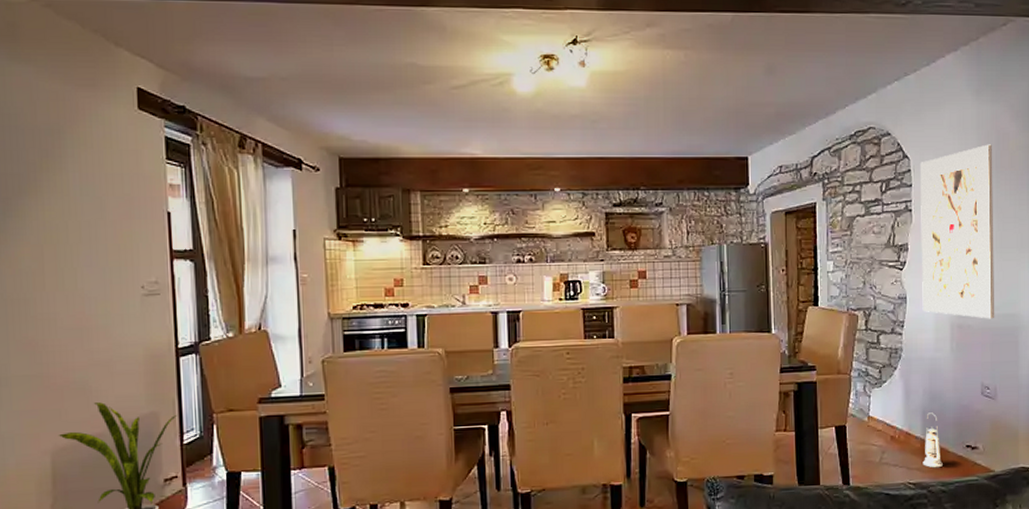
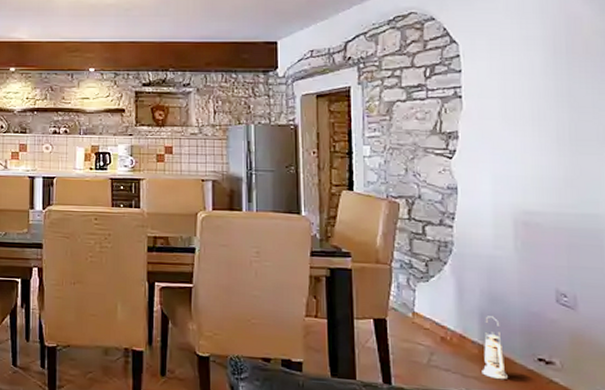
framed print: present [919,144,995,319] -> none [470,29,572,218]

